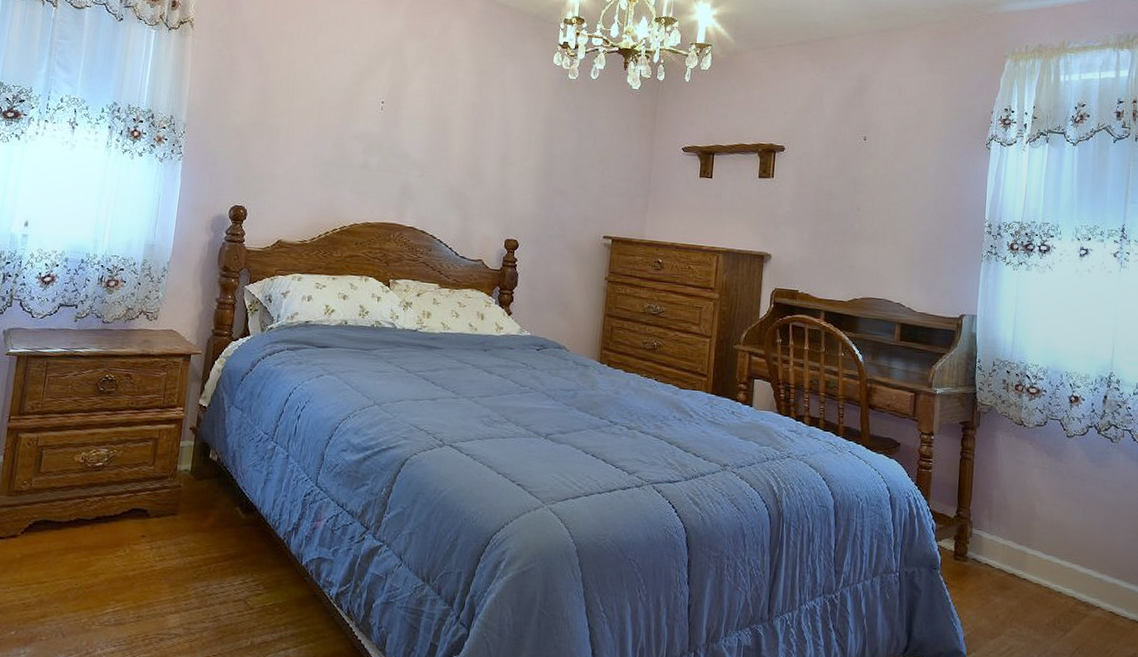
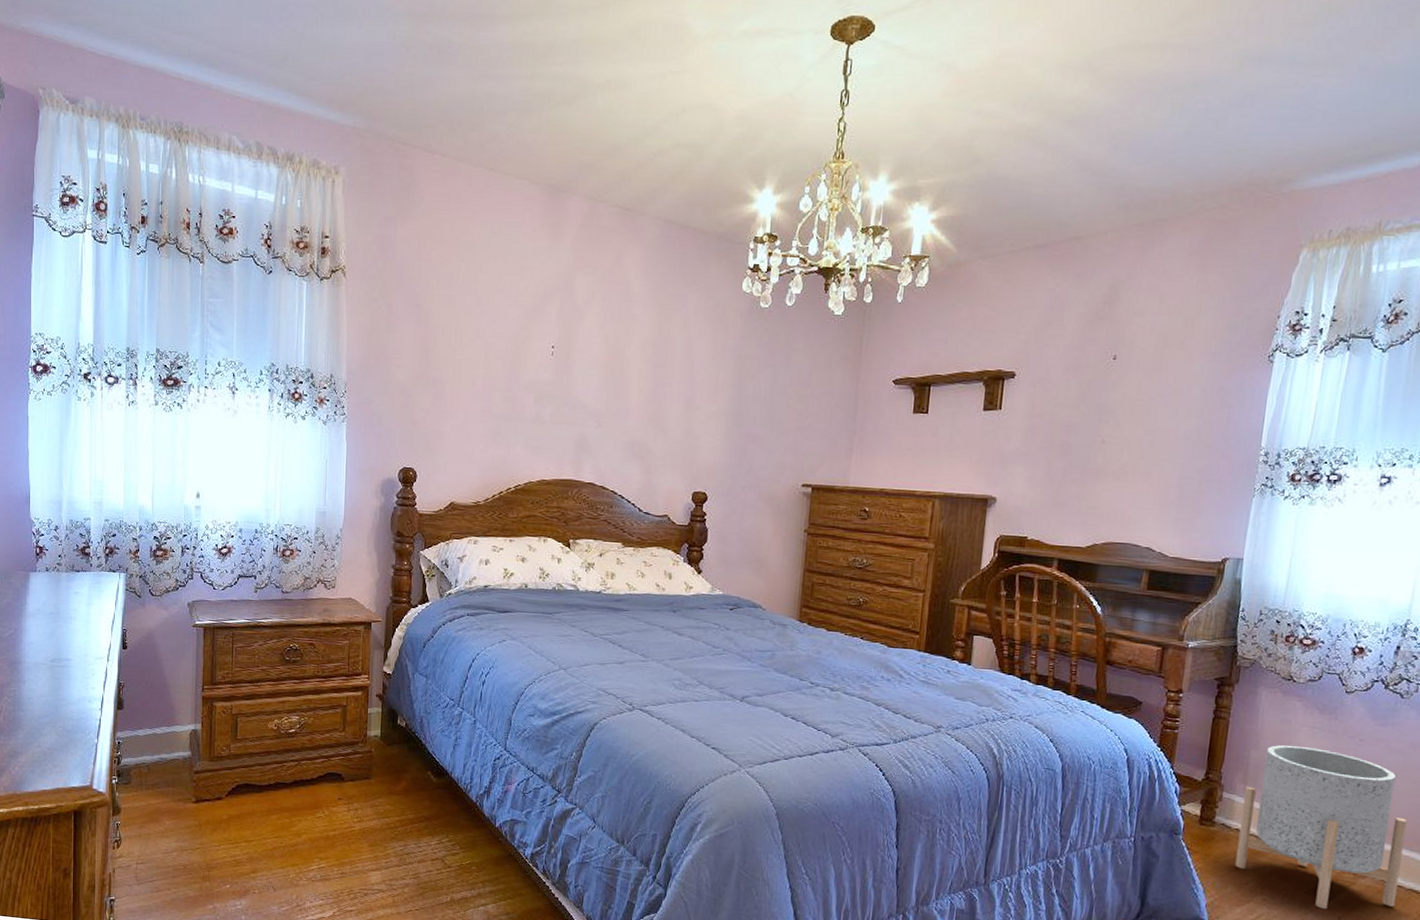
planter: none [986,484,1126,641] -> present [1235,745,1407,910]

